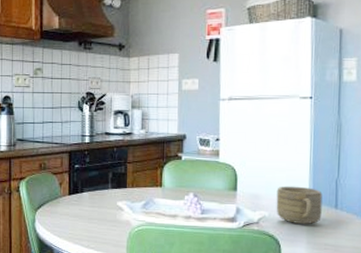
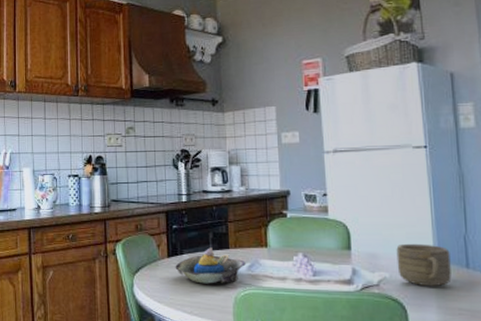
decorative bowl: none [75,186,141,220] -> present [175,247,246,284]

